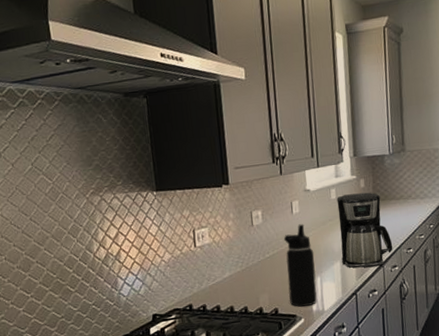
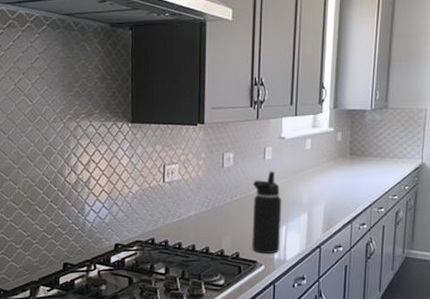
coffee maker: present [337,192,393,268] -> none [310,146,364,222]

